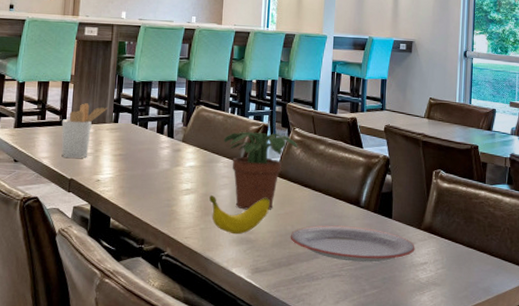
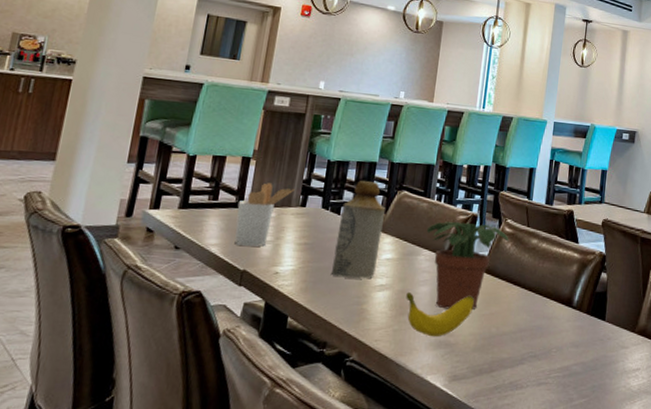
bottle: none [144,98,187,185] -> present [332,181,386,279]
plate: present [290,225,415,263] -> none [494,327,628,369]

